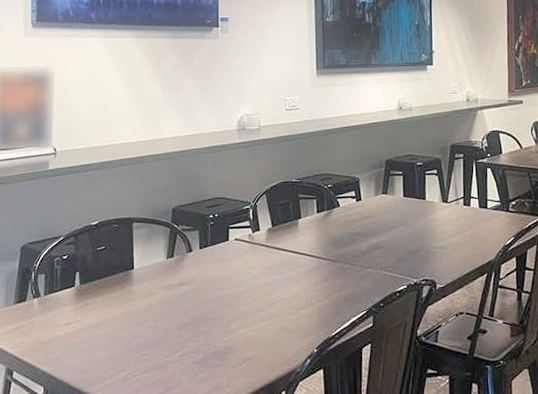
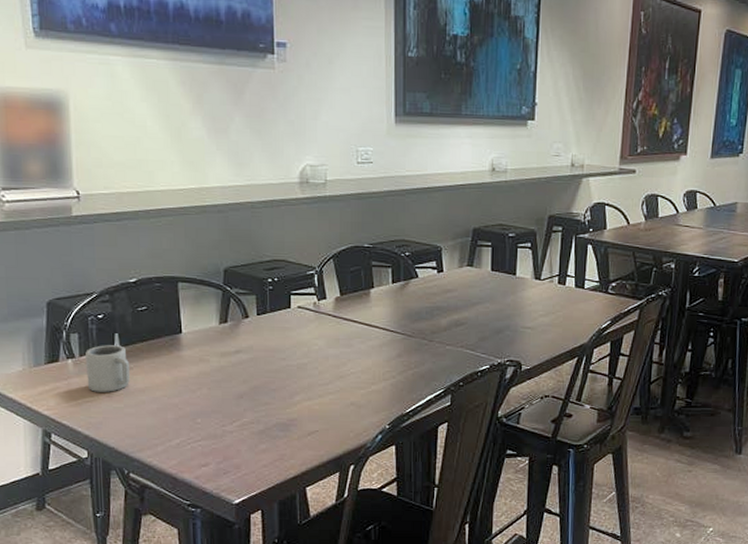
cup: none [49,283,86,329] -> present [85,345,130,392]

